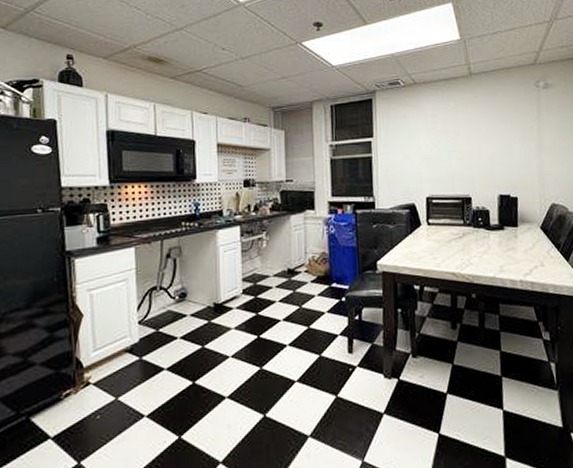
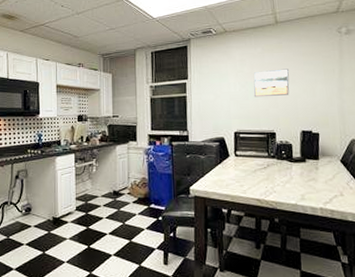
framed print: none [446,126,486,158] -> present [253,69,290,98]

